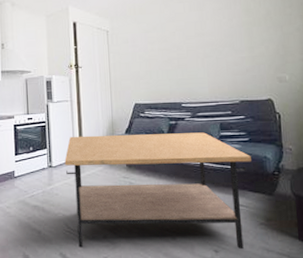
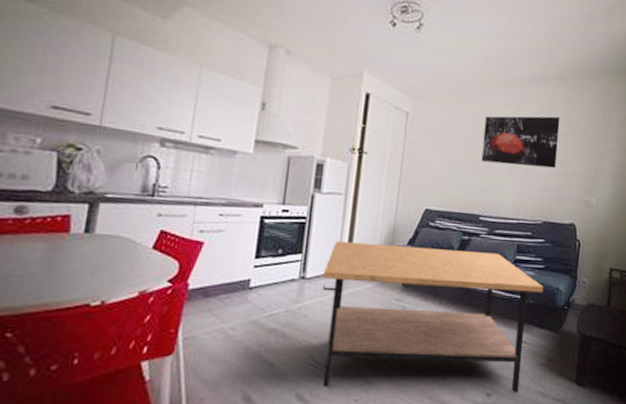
wall art: none [172,9,244,59] -> present [481,116,560,168]

